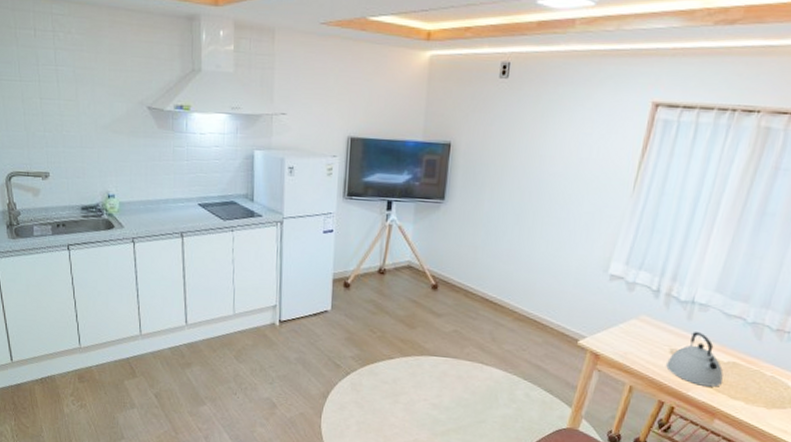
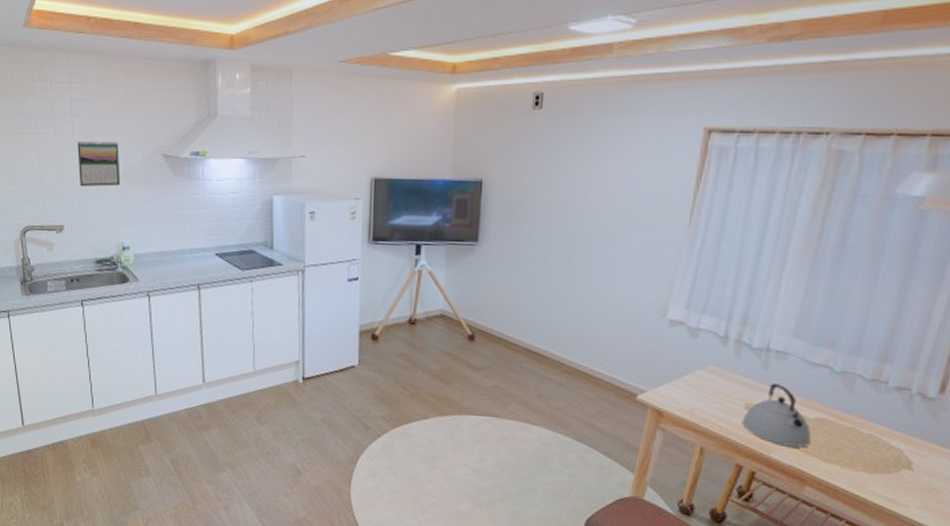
calendar: none [62,90,106,136] -> present [77,140,121,187]

